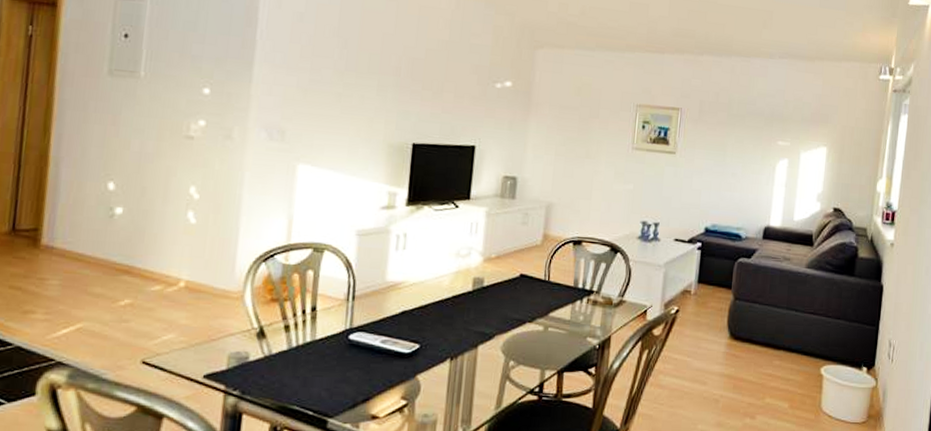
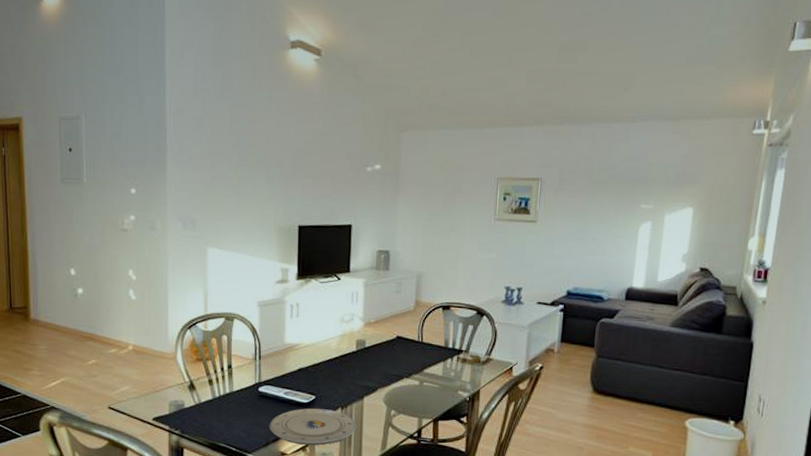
plate: none [358,359,468,406] -> present [269,408,357,446]

